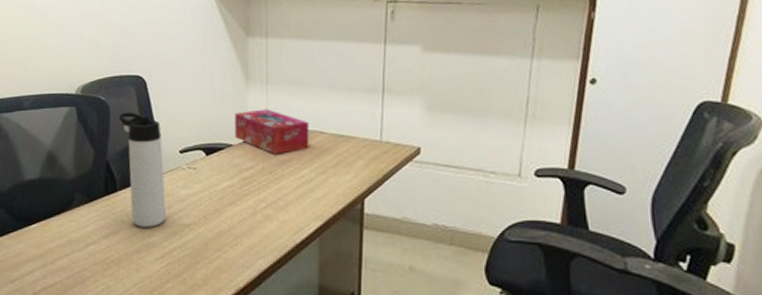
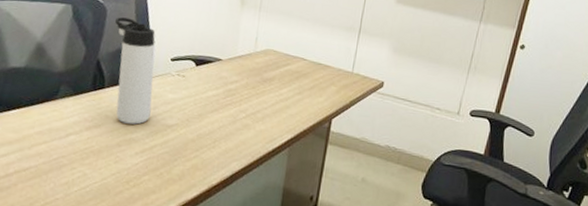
tissue box: present [234,109,309,154] -> none [224,31,294,73]

